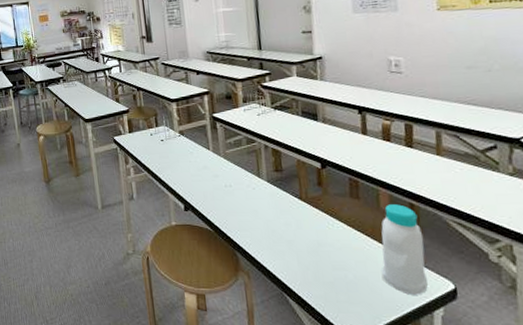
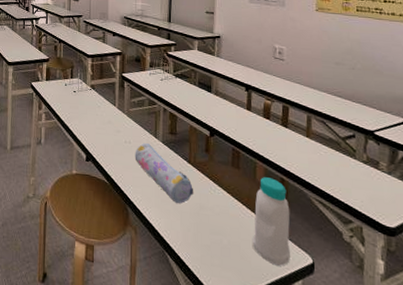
pencil case: none [237,185,309,244] -> present [135,143,193,204]

